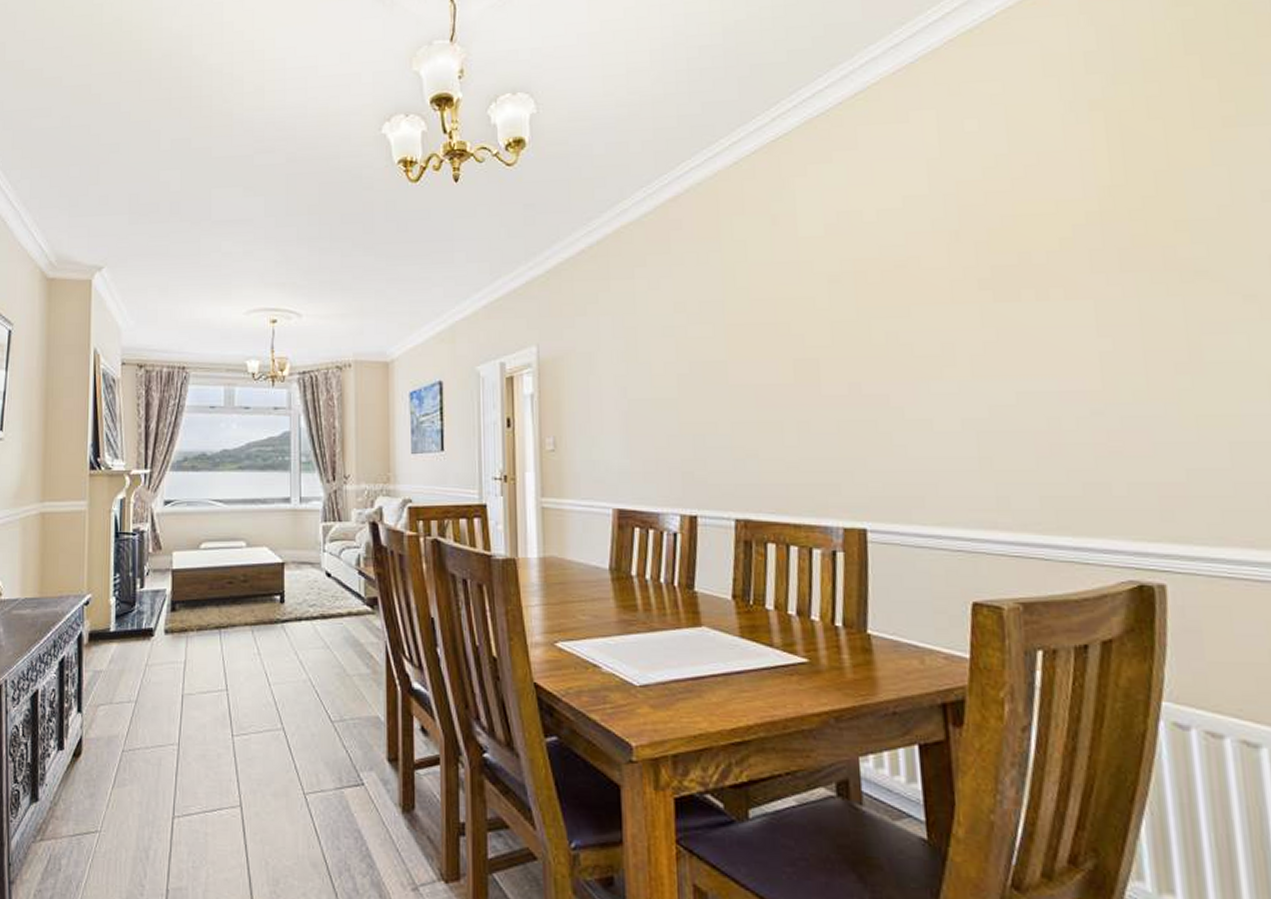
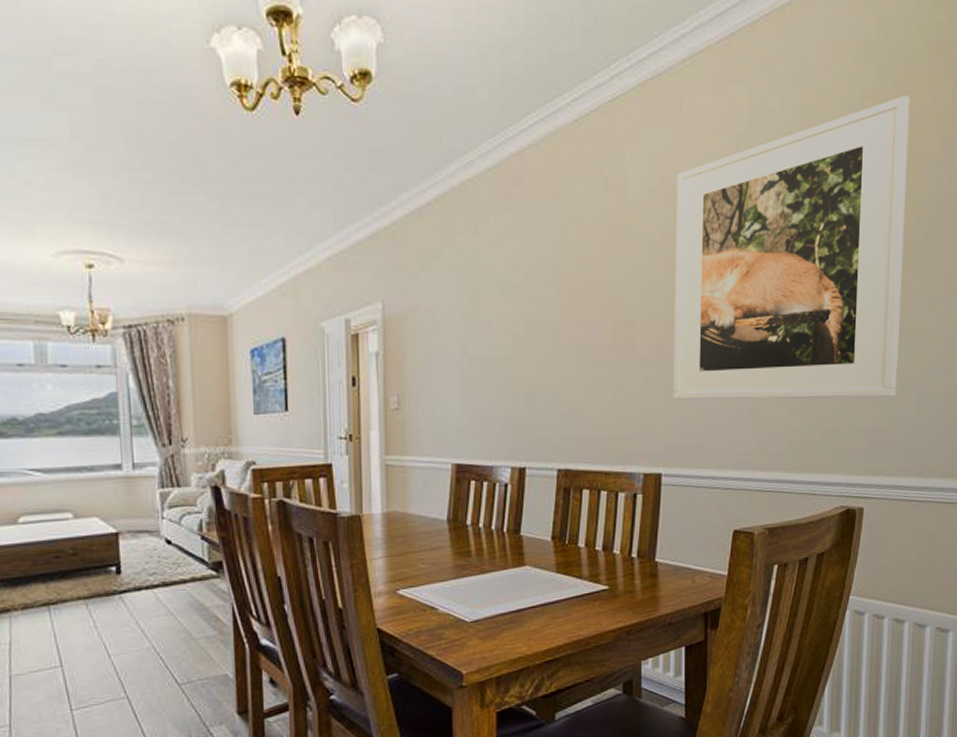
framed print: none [857,100,1194,446] -> present [673,95,910,400]

